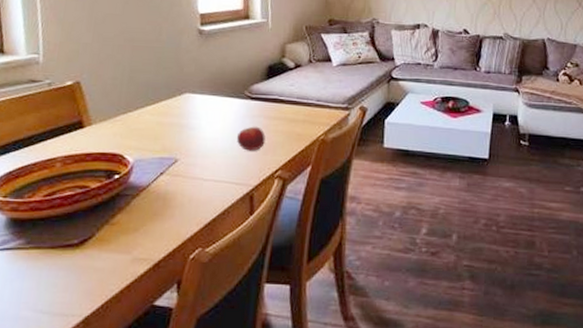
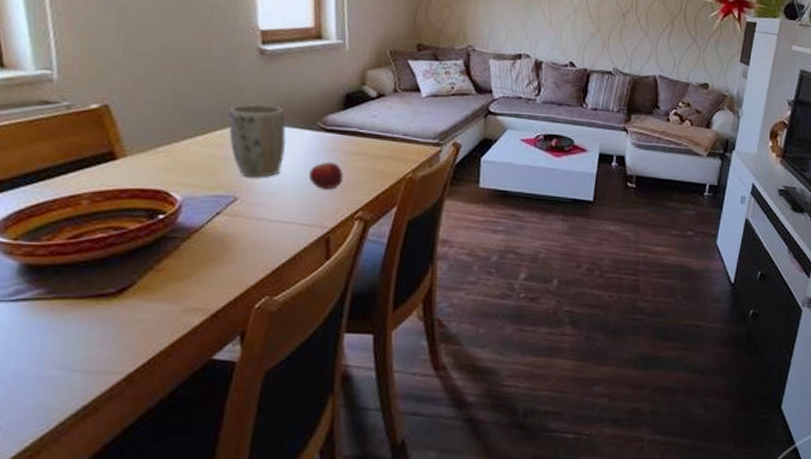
plant pot: none [172,77,219,142] -> present [228,104,287,178]

